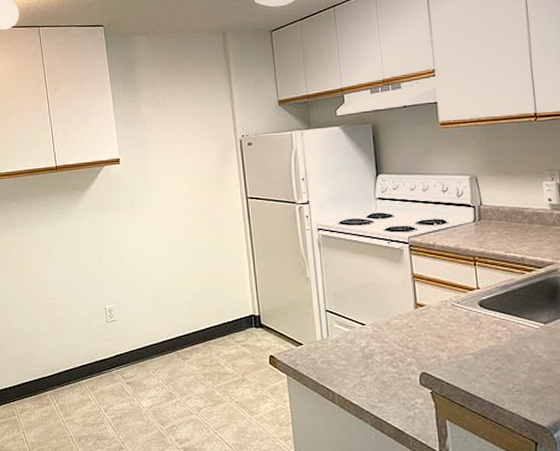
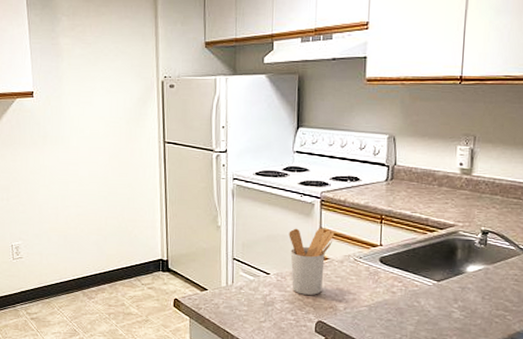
utensil holder: none [380,274,428,345] -> present [289,228,335,295]

